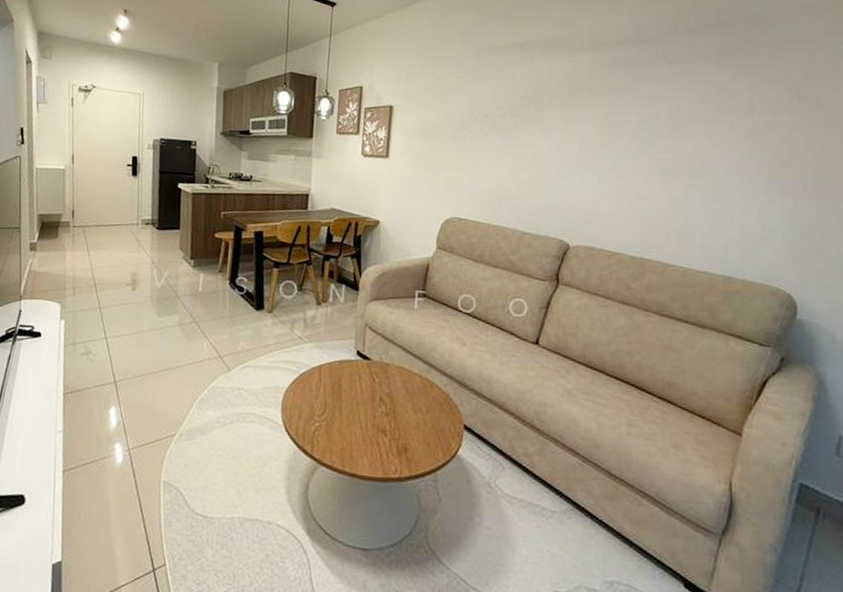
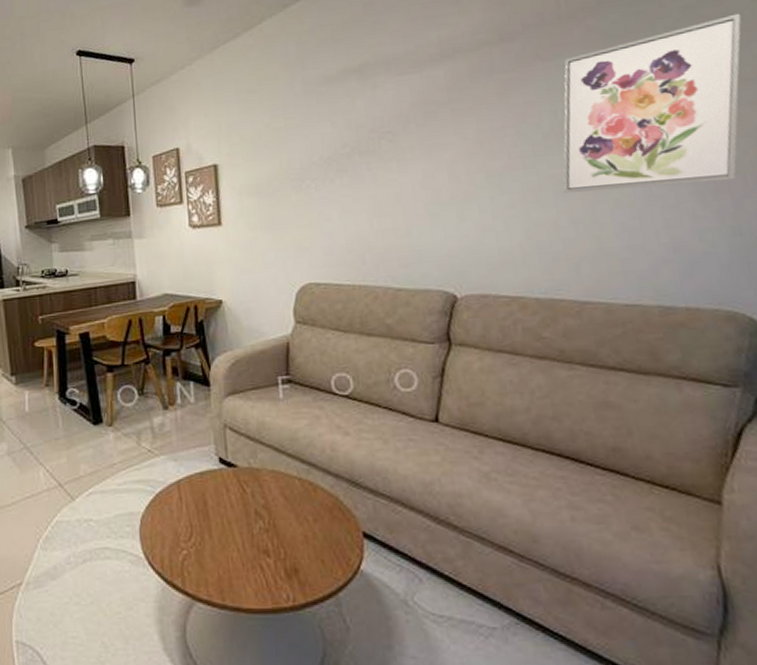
wall art: none [667,51,826,184] -> present [563,13,742,193]

